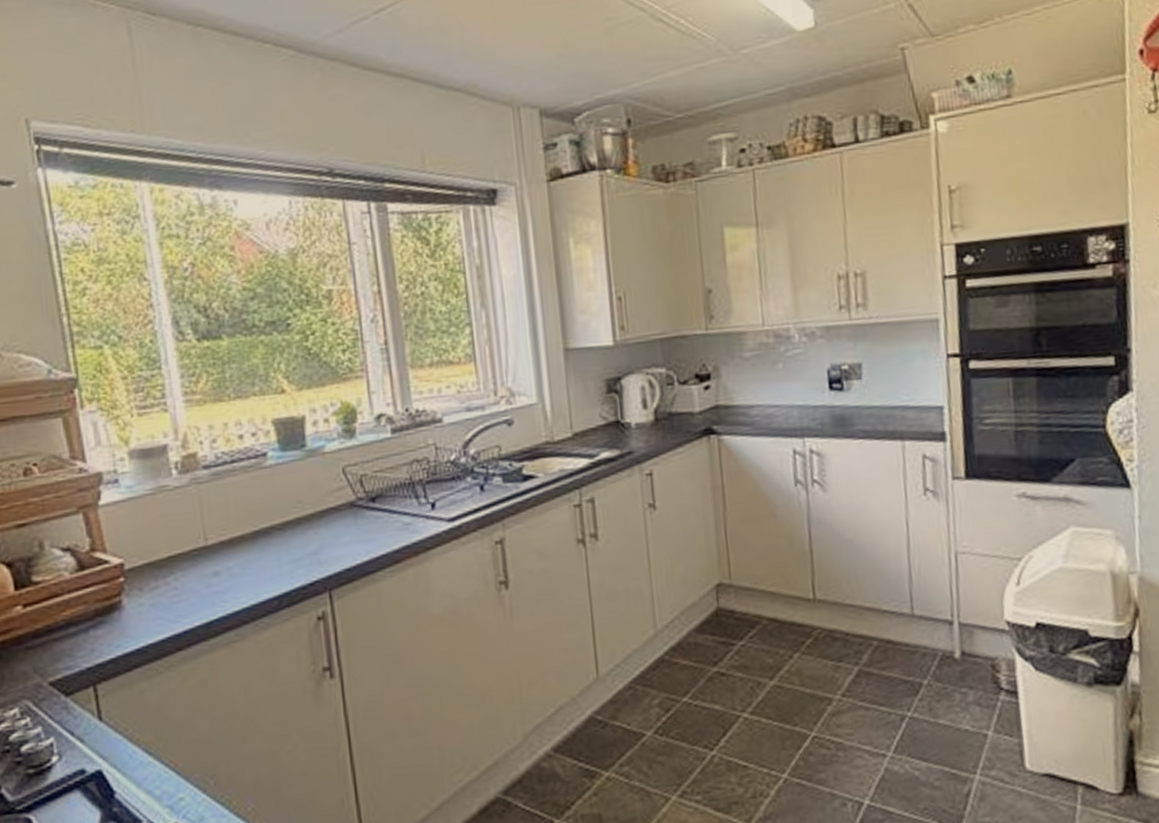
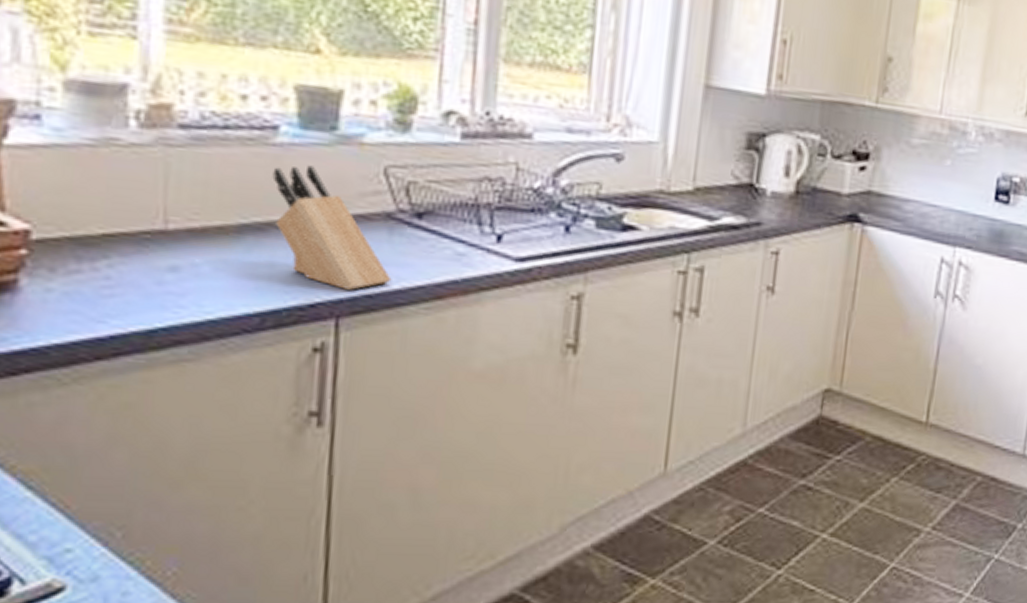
knife block: none [268,477,363,568] -> present [272,165,392,290]

